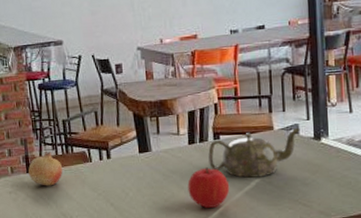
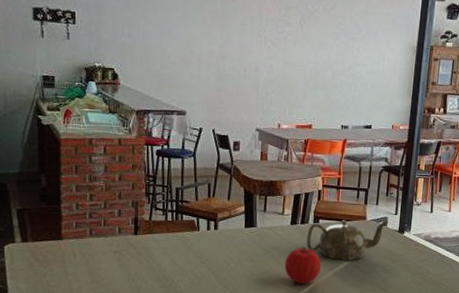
fruit: present [28,151,63,186] -> none [136,215,171,250]

